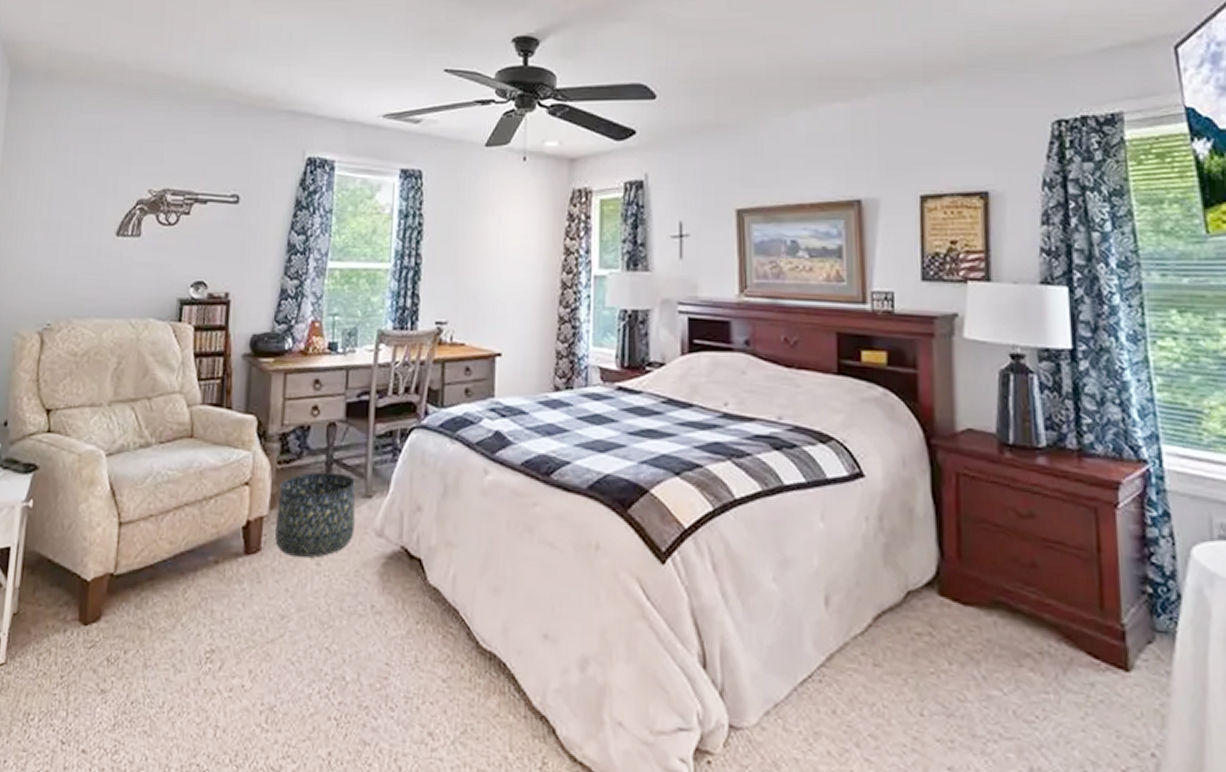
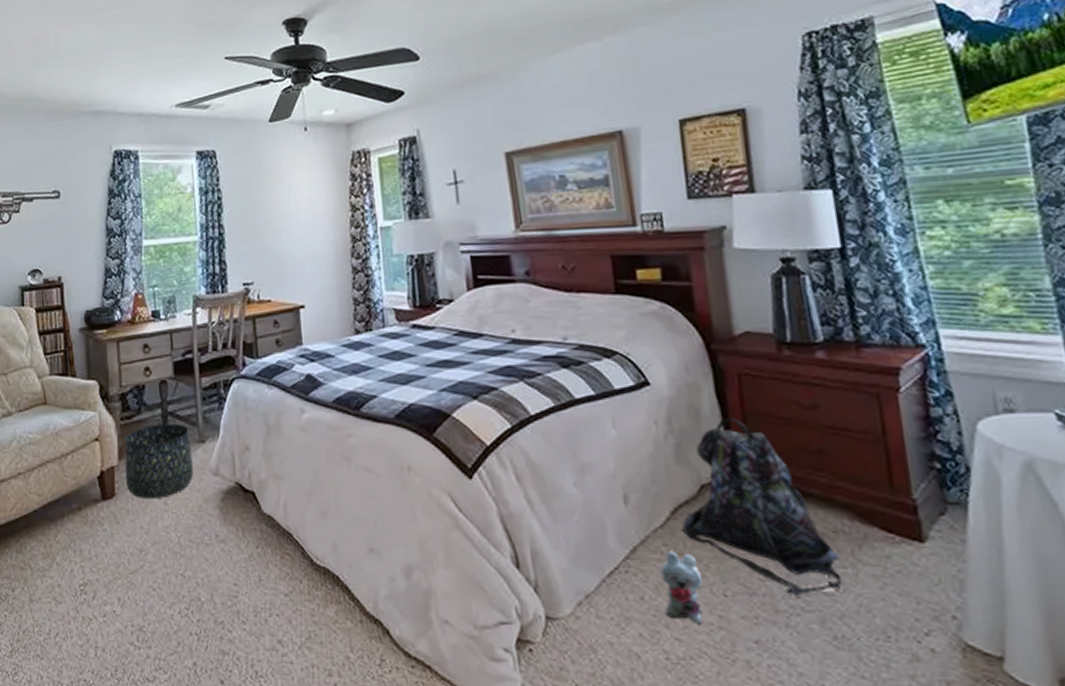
plush toy: none [856,661,900,746] -> present [660,551,703,625]
backpack: none [882,519,1045,721] -> present [681,417,843,596]

